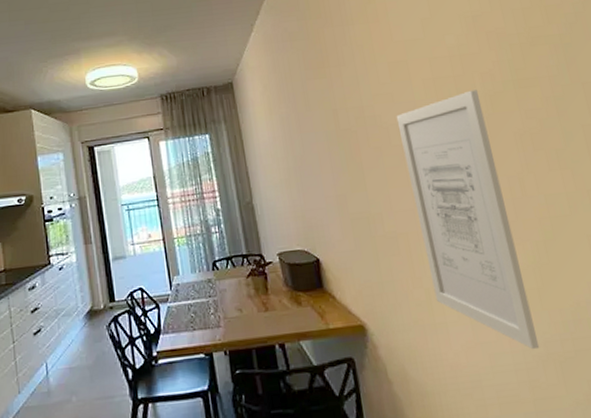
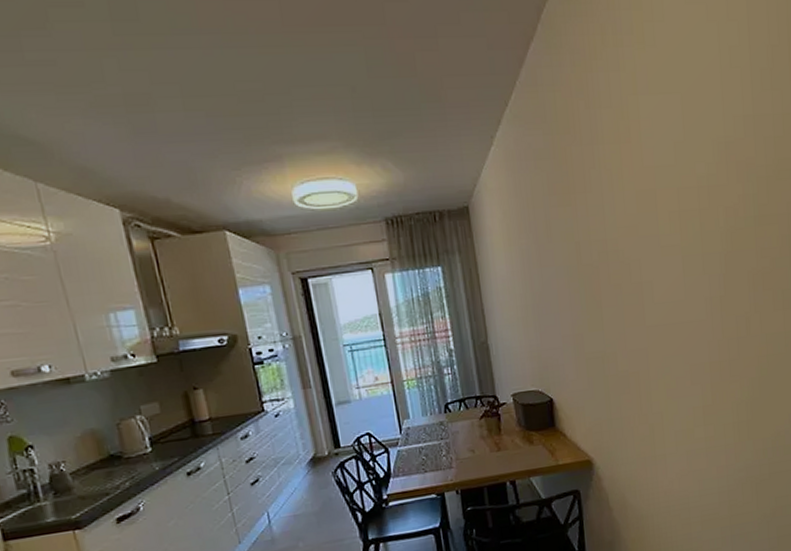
wall art: present [396,90,540,350] -> none [639,225,742,475]

